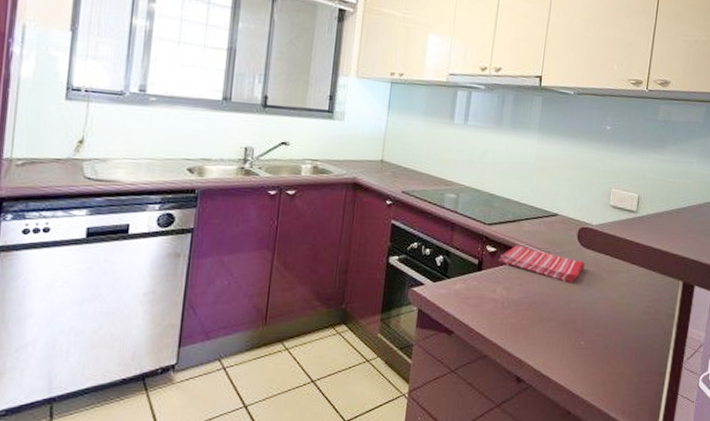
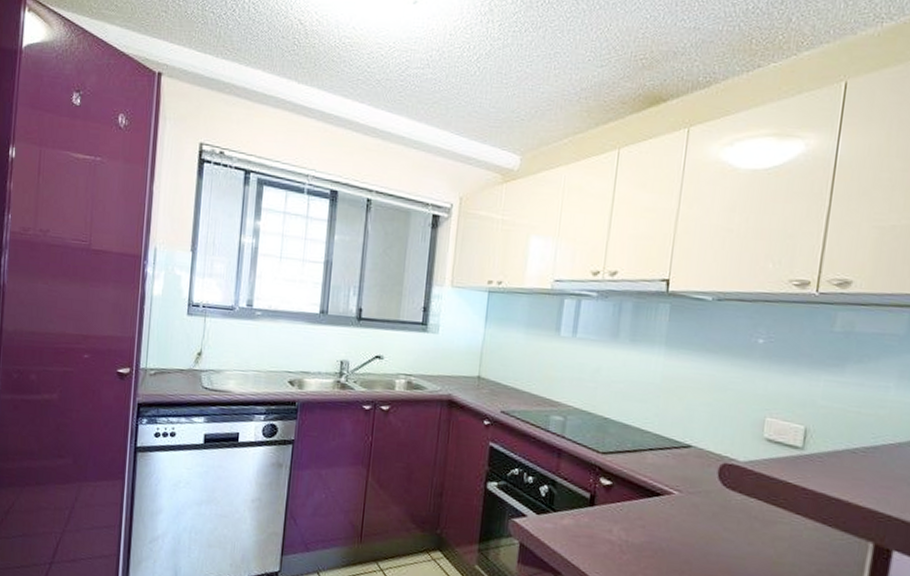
dish towel: present [499,245,585,284] -> none [615,479,729,532]

